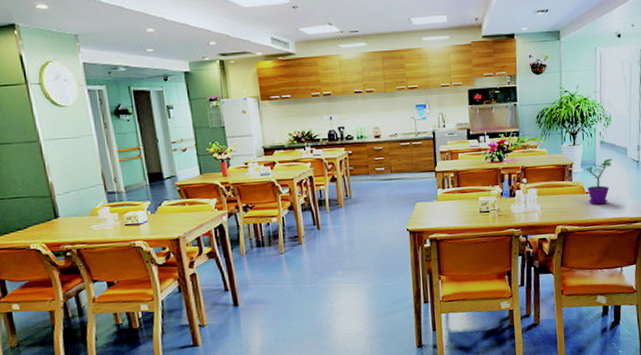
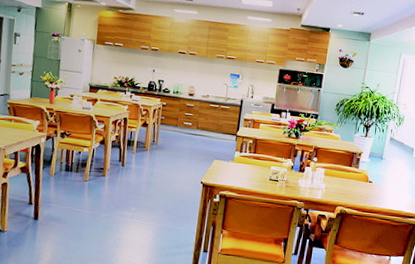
flower pot: present [583,159,613,205] -> none [370,155,399,196]

